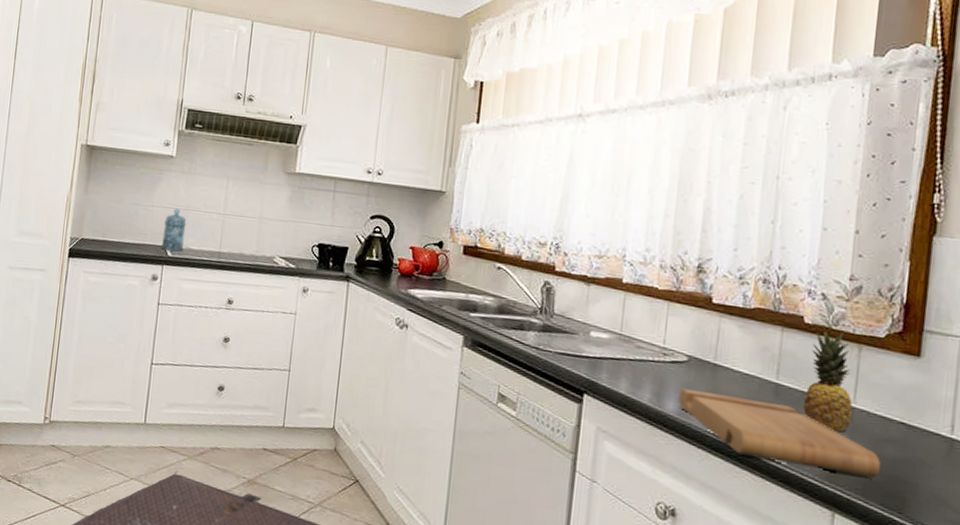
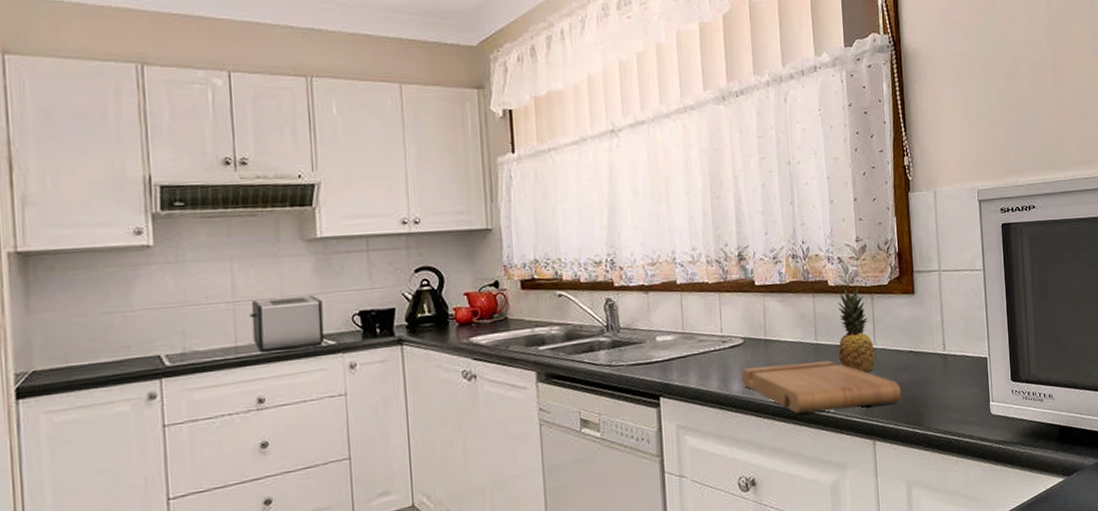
canister: present [161,208,187,253] -> none [153,306,185,362]
toaster: none [233,217,291,267] -> present [249,295,325,354]

